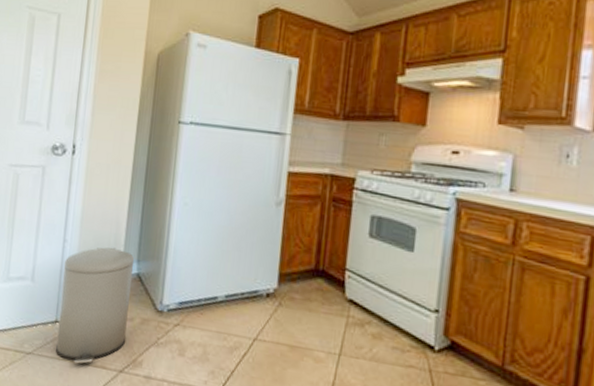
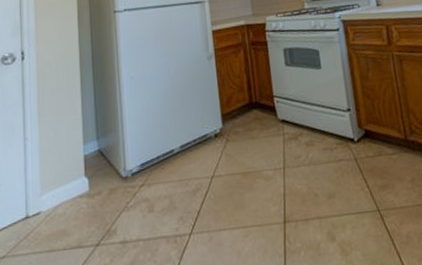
pedal bin: present [56,247,135,364] -> none [27,132,98,252]

